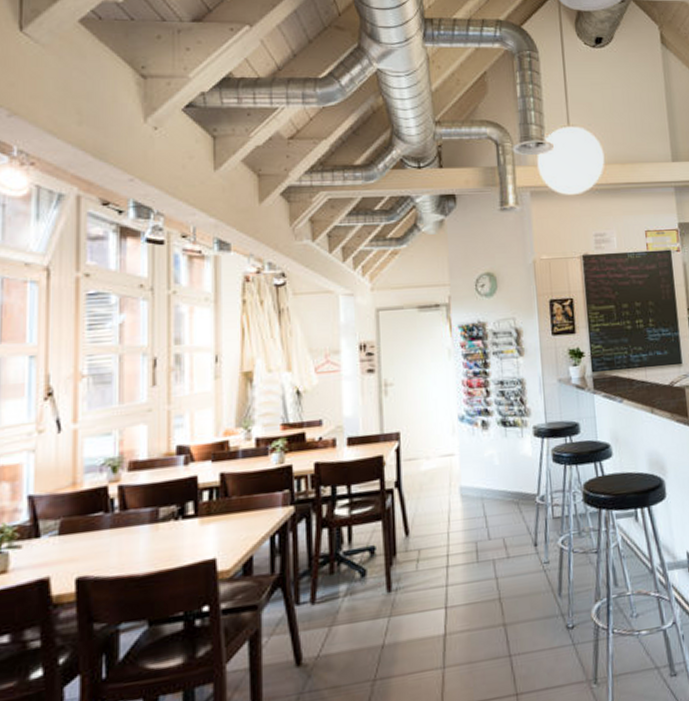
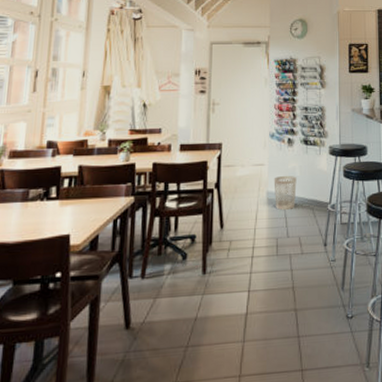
wastebasket: none [467,465,496,509] -> present [274,176,297,211]

